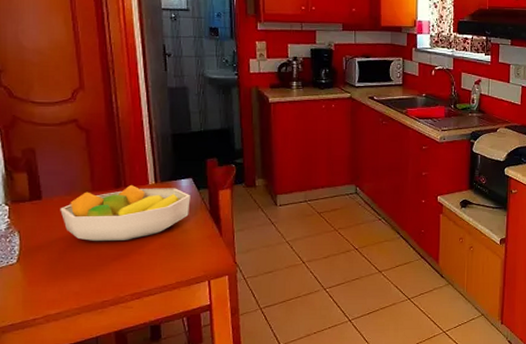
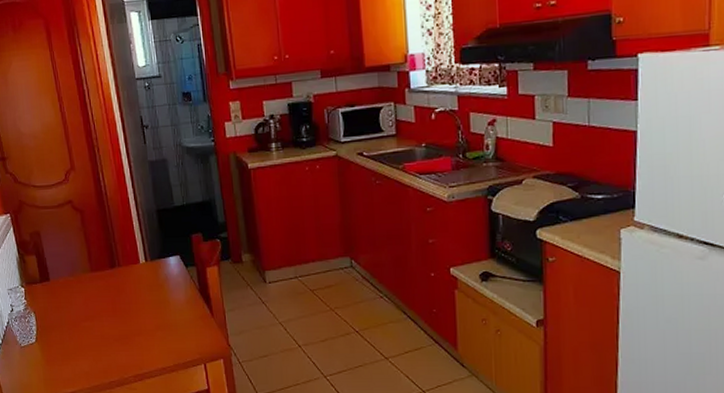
fruit bowl: present [60,184,191,242] -> none [65,264,180,322]

